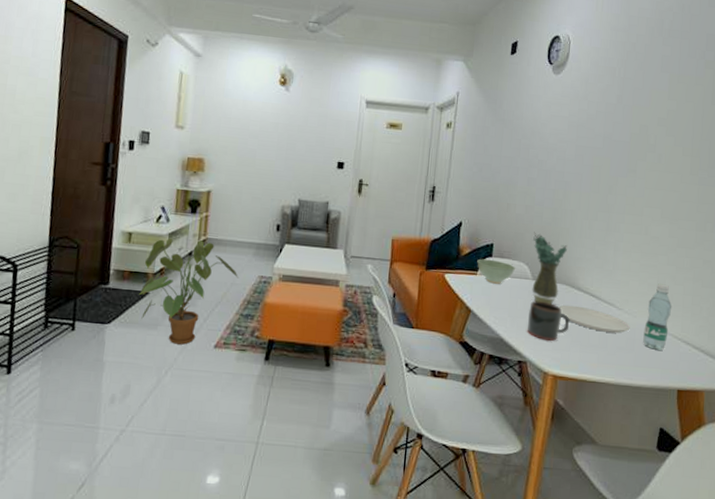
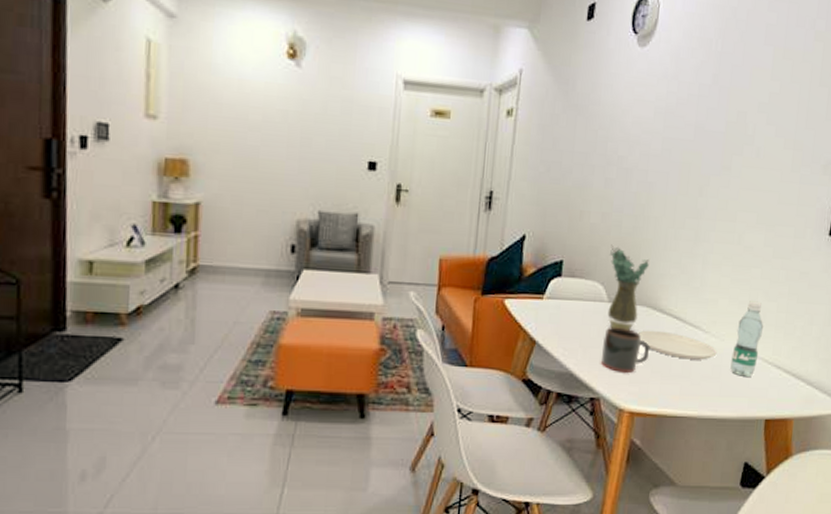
house plant: present [139,237,239,345] -> none [109,266,244,402]
bowl: present [477,258,516,284] -> none [543,279,590,309]

